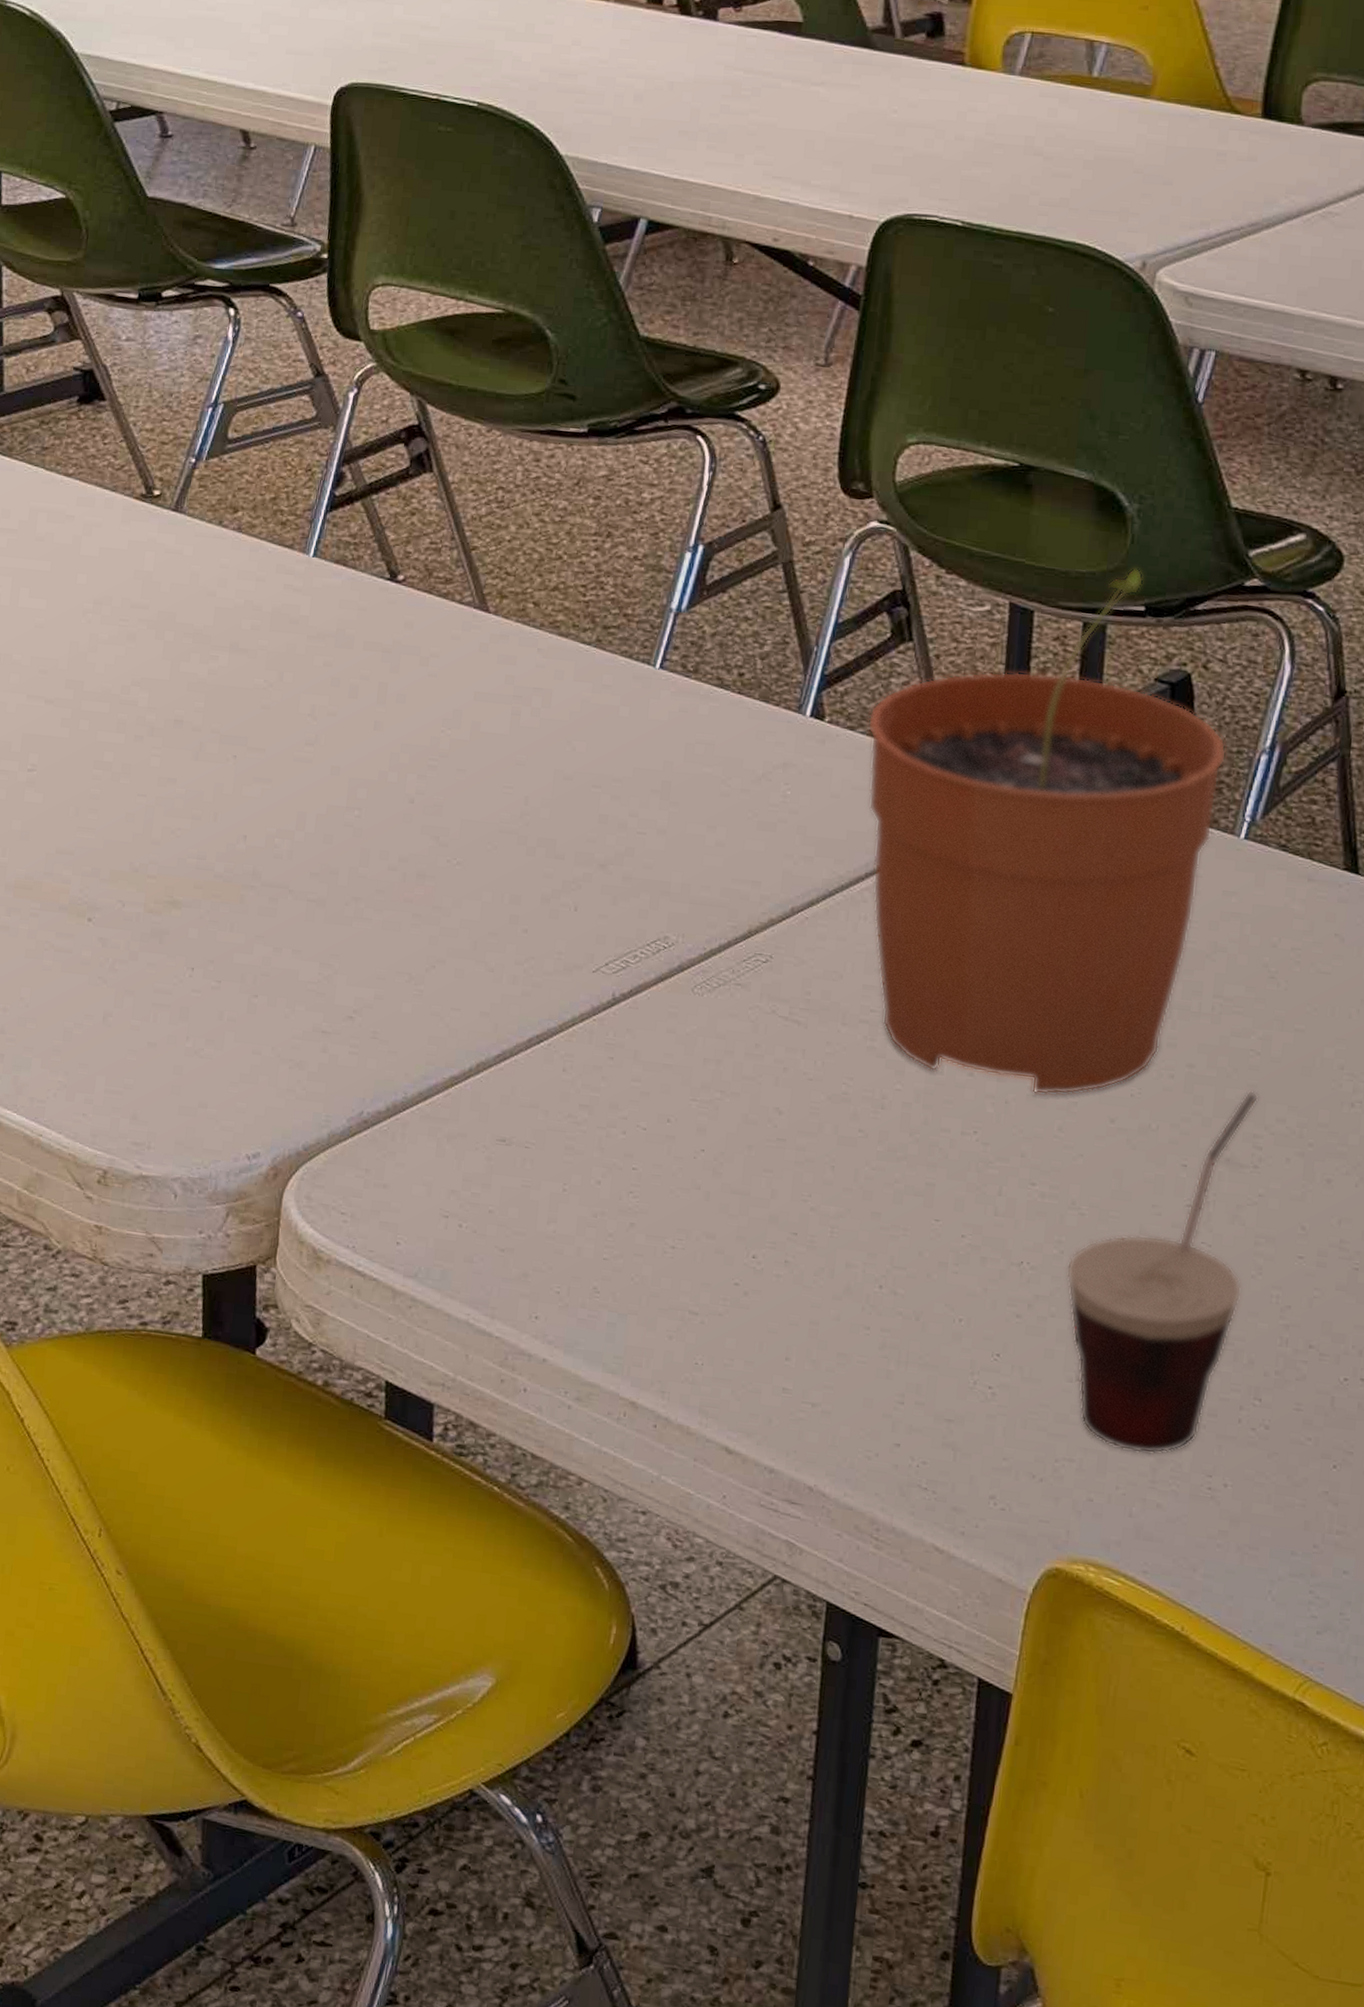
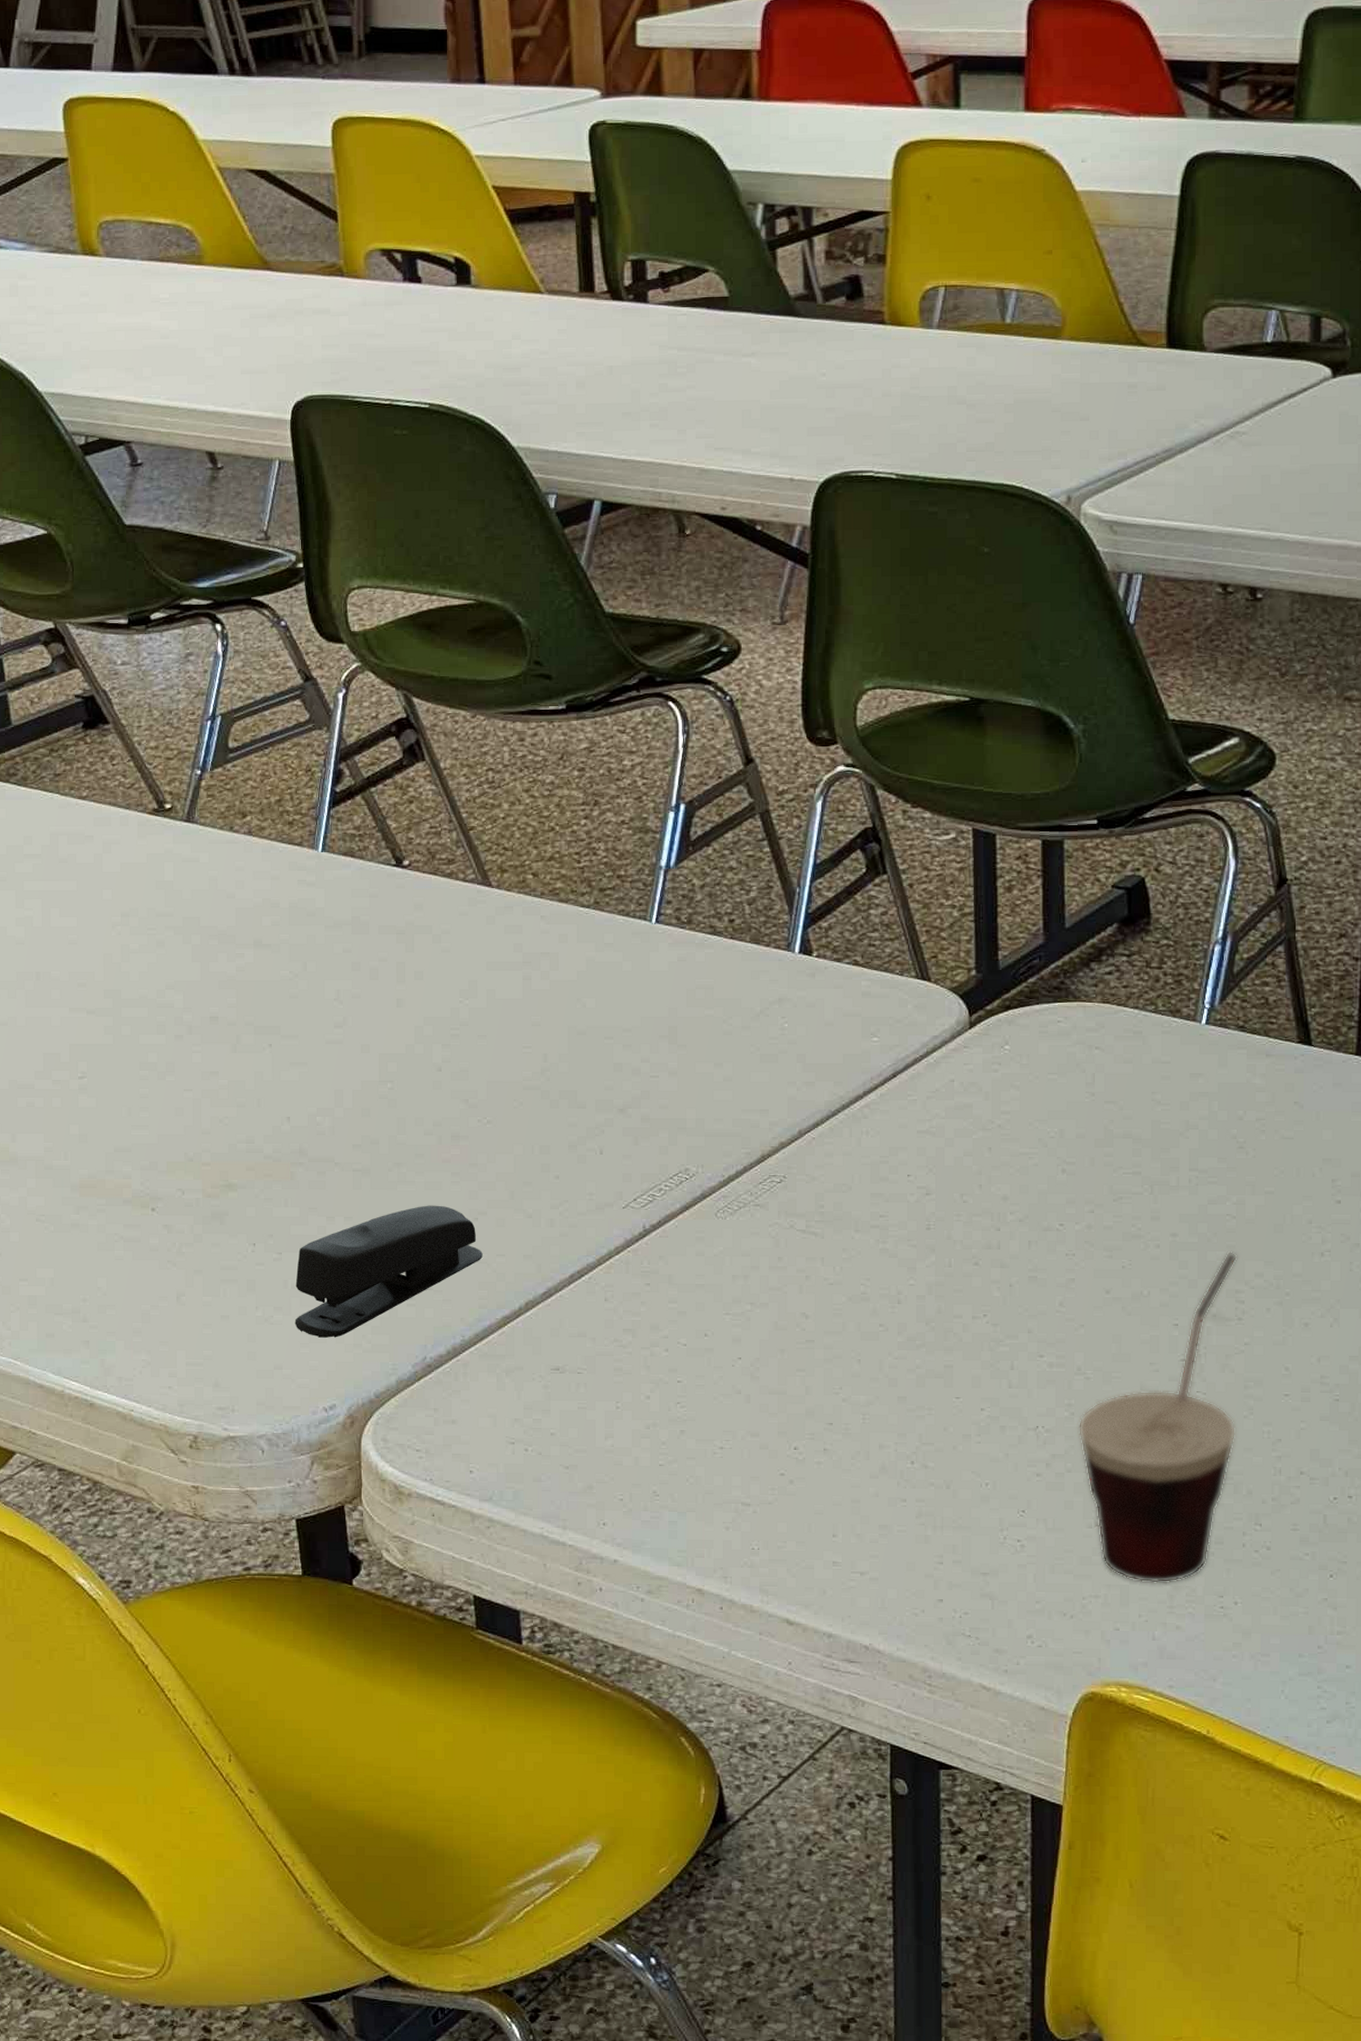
stapler: none [226,946,437,1080] -> present [294,1205,483,1338]
plant pot: present [867,567,1227,1095] -> none [852,784,1183,1276]

